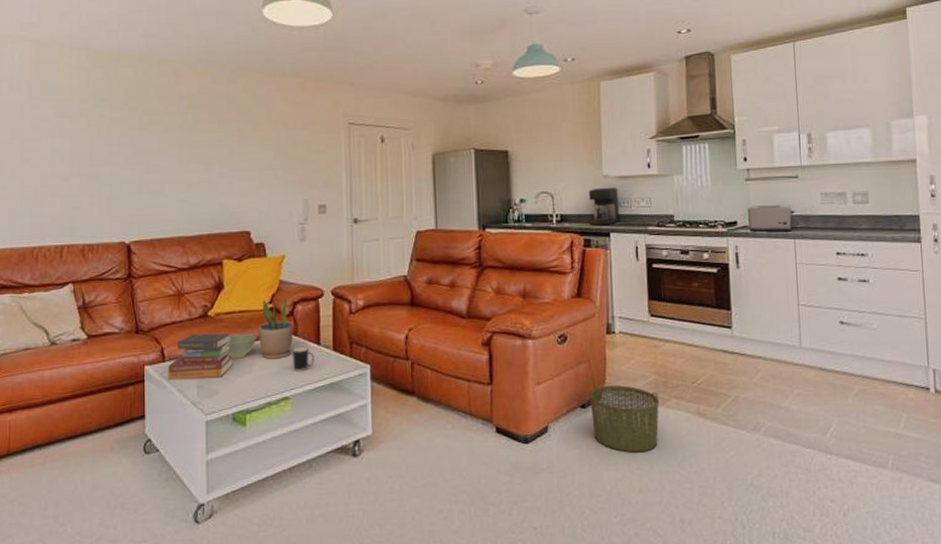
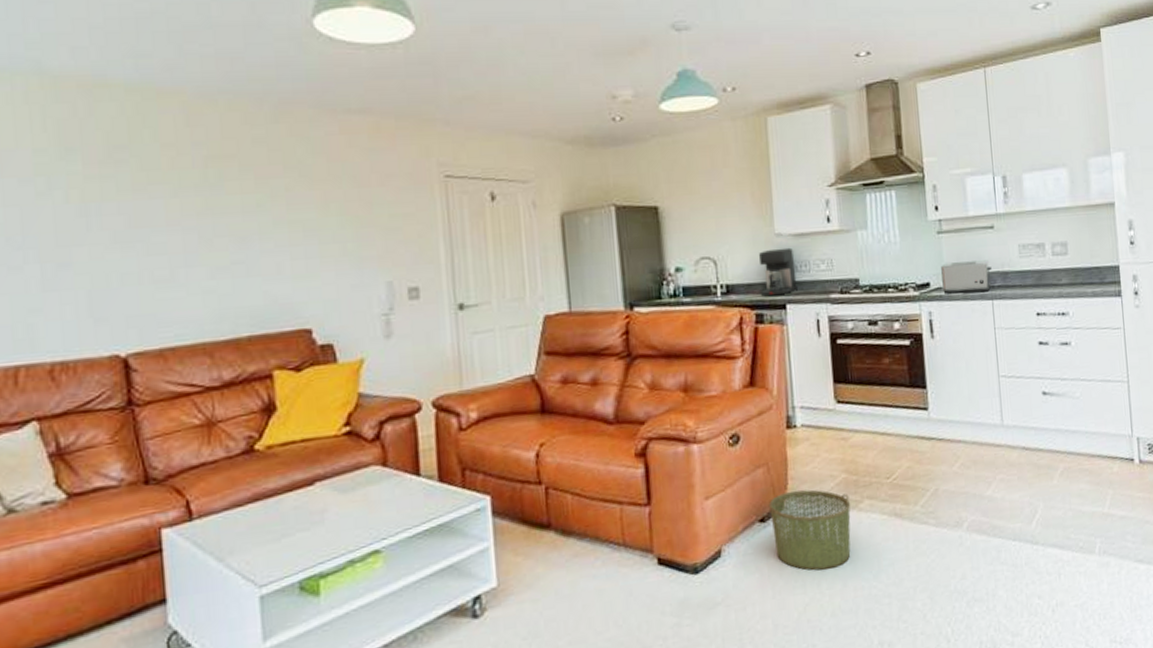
books: present [168,333,233,380] -> none [198,472,296,546]
bowl: present [227,334,256,359] -> none [286,470,329,507]
potted plant: present [259,296,294,359] -> none [331,413,382,502]
mug: present [292,347,314,372] -> none [380,480,413,515]

